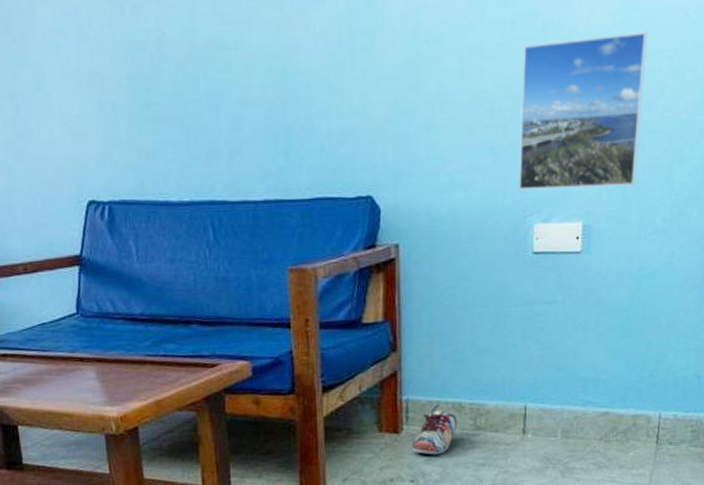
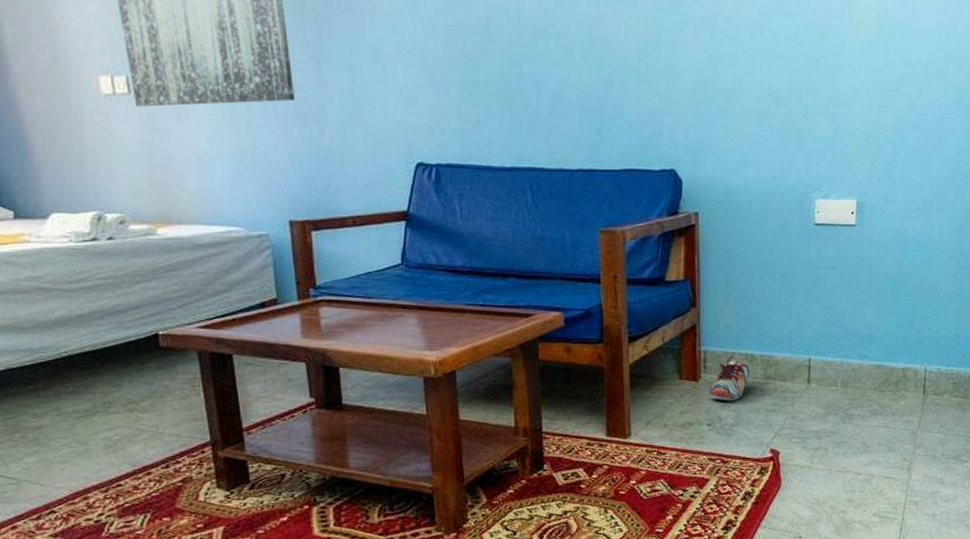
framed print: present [518,31,648,191] -> none [801,44,907,171]

